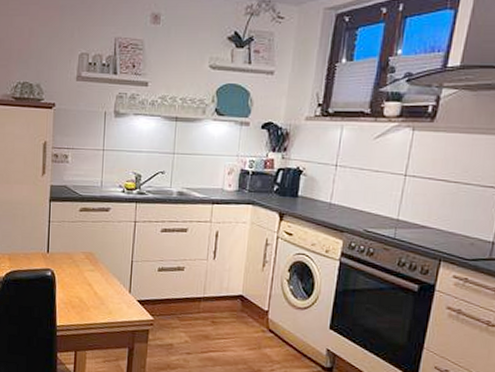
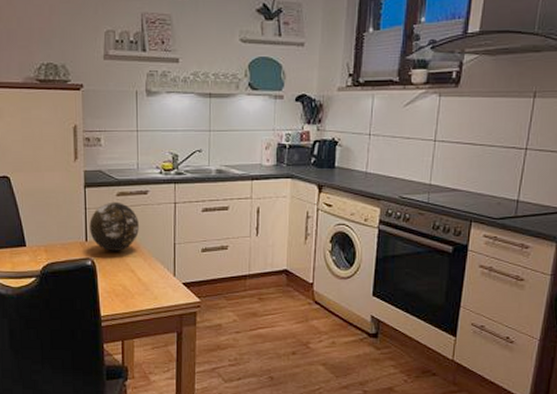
decorative orb: none [52,216,99,264] -> present [89,201,139,251]

